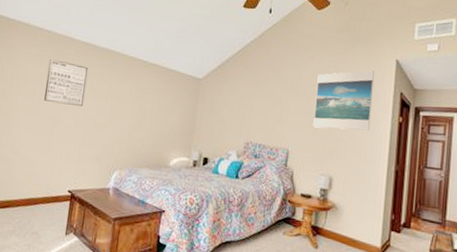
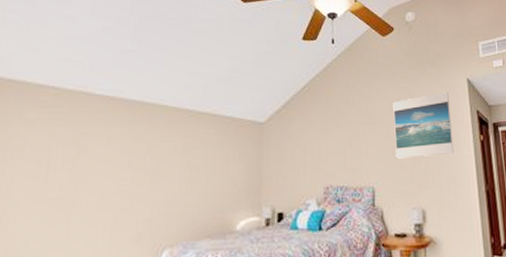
wall art: present [43,58,89,106] -> none [52,121,116,177]

